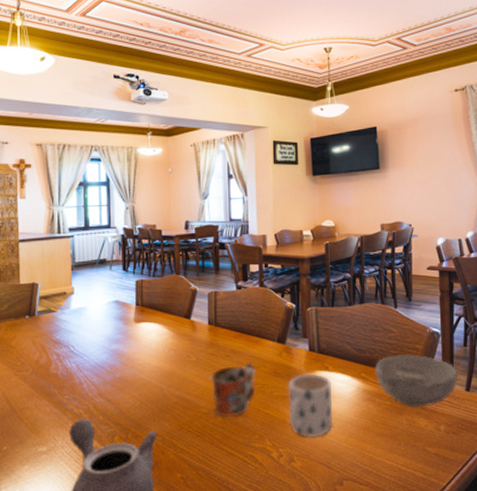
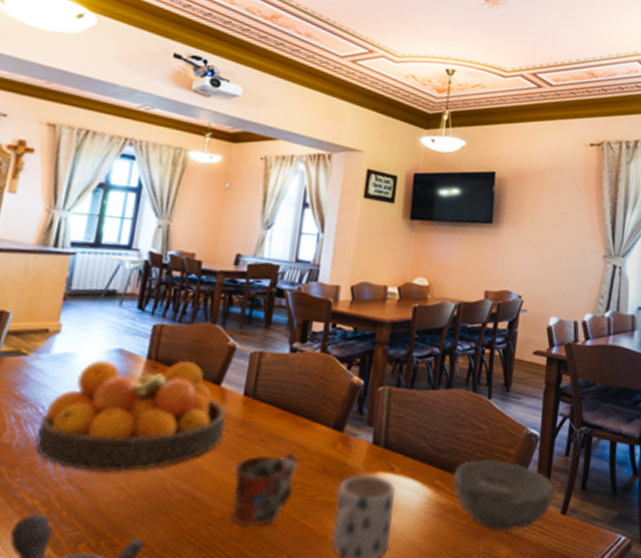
fruit bowl: none [72,303,199,388] -> present [35,359,227,472]

